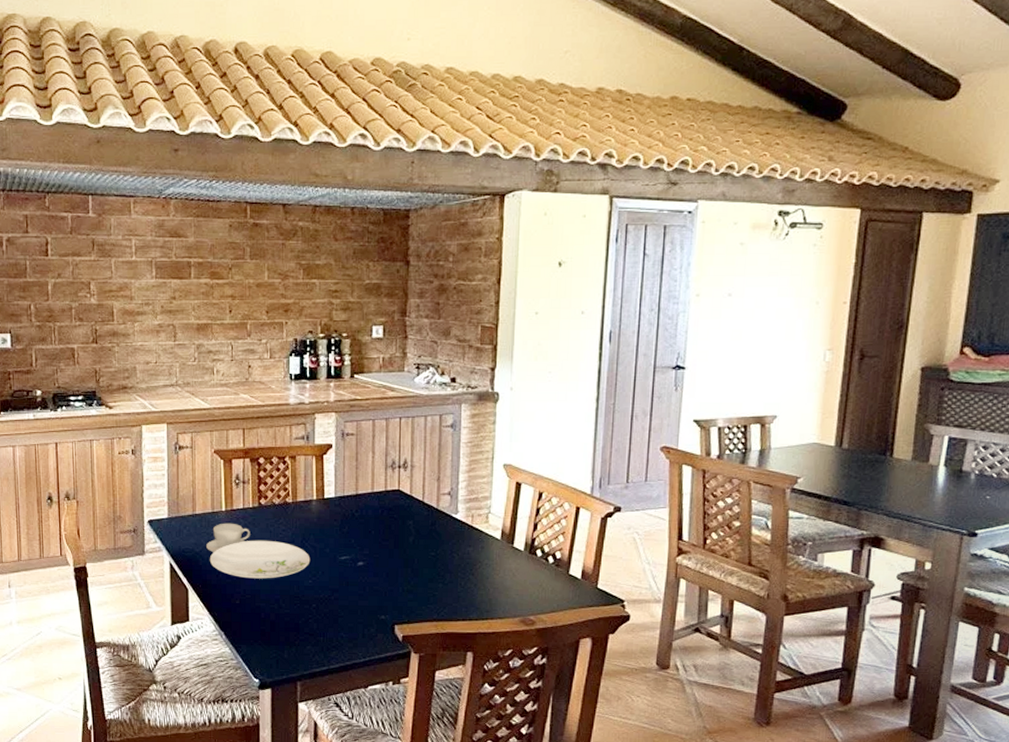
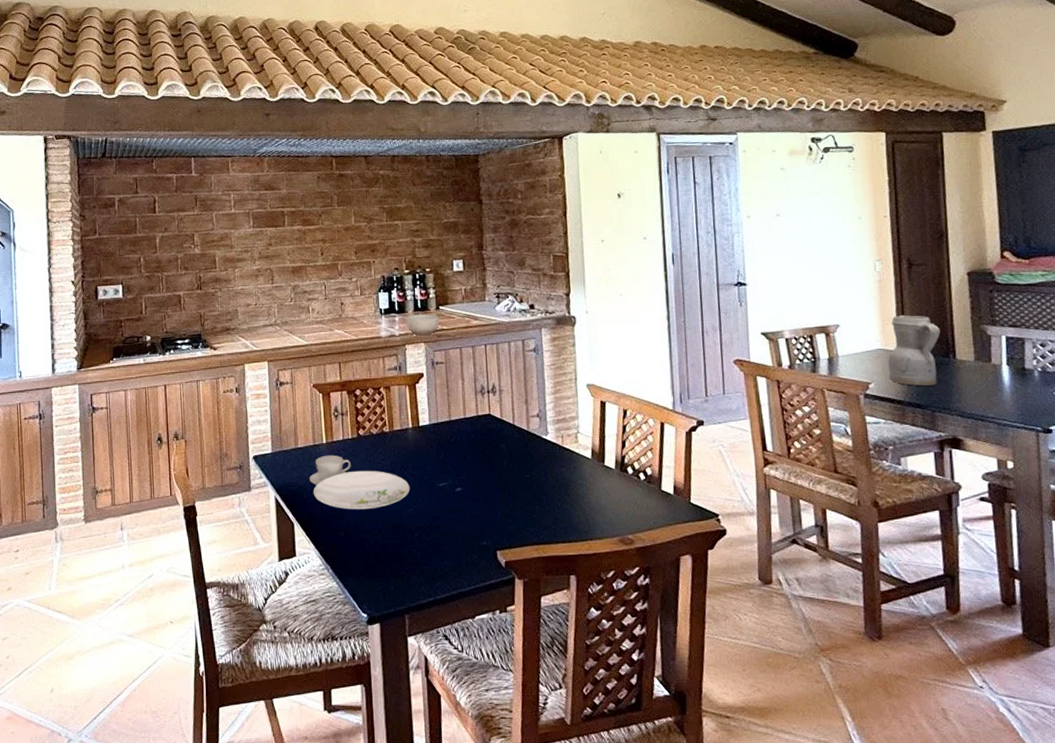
bowl: none [316,381,354,406] -> present [405,313,440,337]
ceramic pitcher: none [819,409,882,484] -> present [887,315,941,387]

